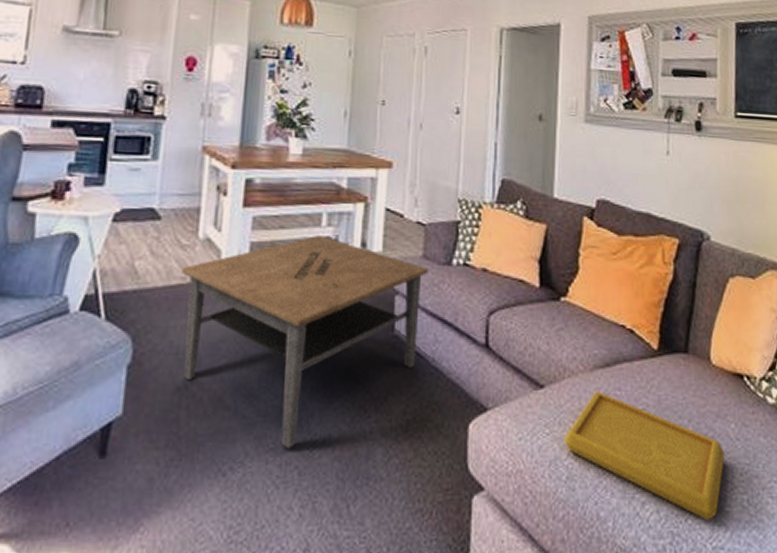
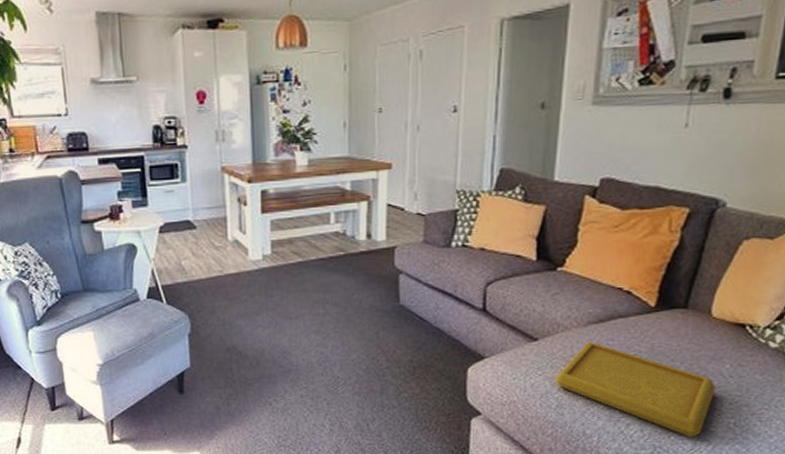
coffee table: present [182,235,428,449] -> none [218,231,429,387]

